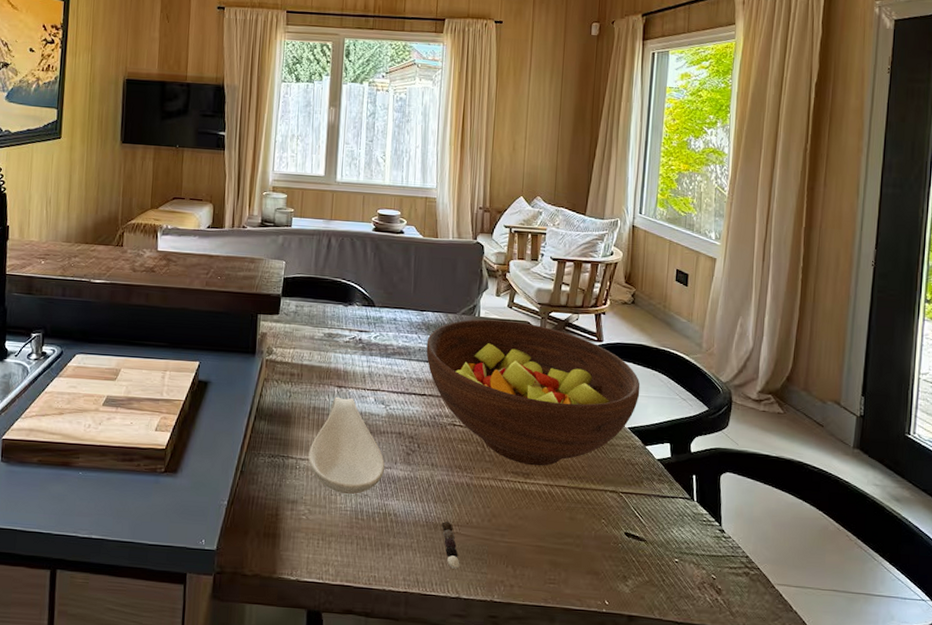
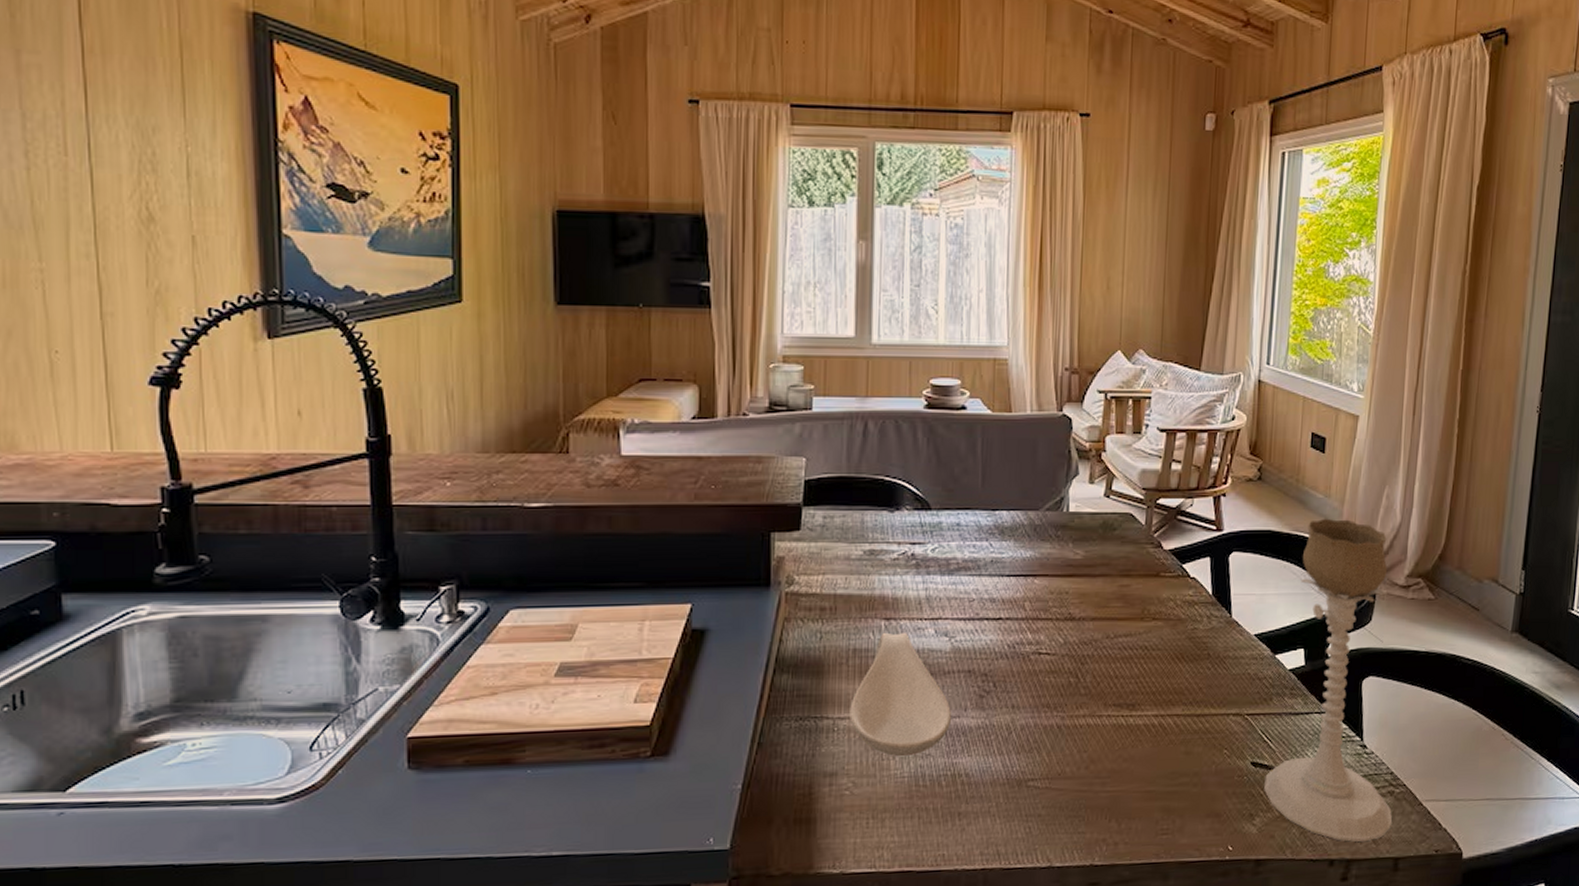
fruit bowl: present [426,319,641,466] -> none [1000,513,1269,694]
pepper shaker: present [441,521,460,569] -> none [1027,775,1052,832]
candle holder: none [636,338,748,613] -> present [1264,518,1393,843]

